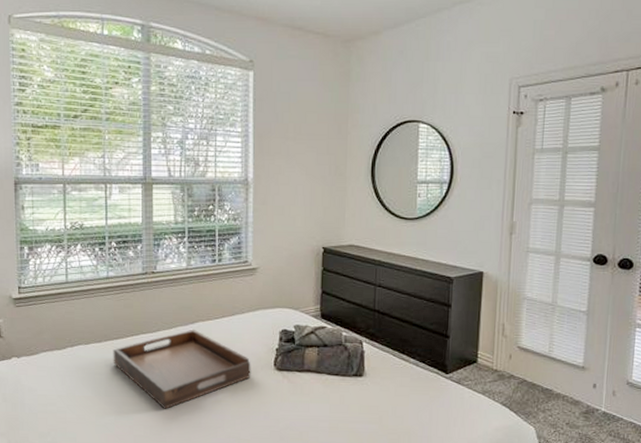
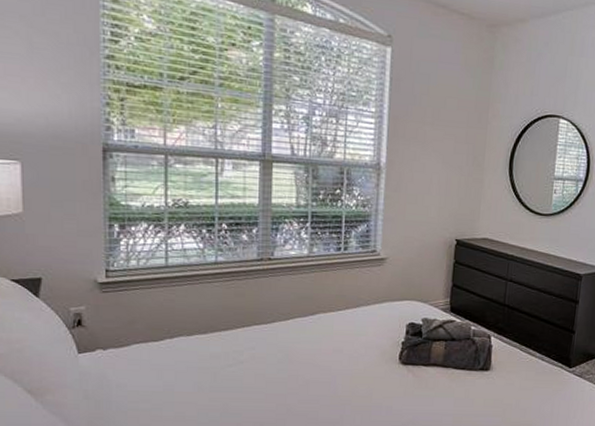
serving tray: present [113,329,251,409] -> none [220,320,375,405]

